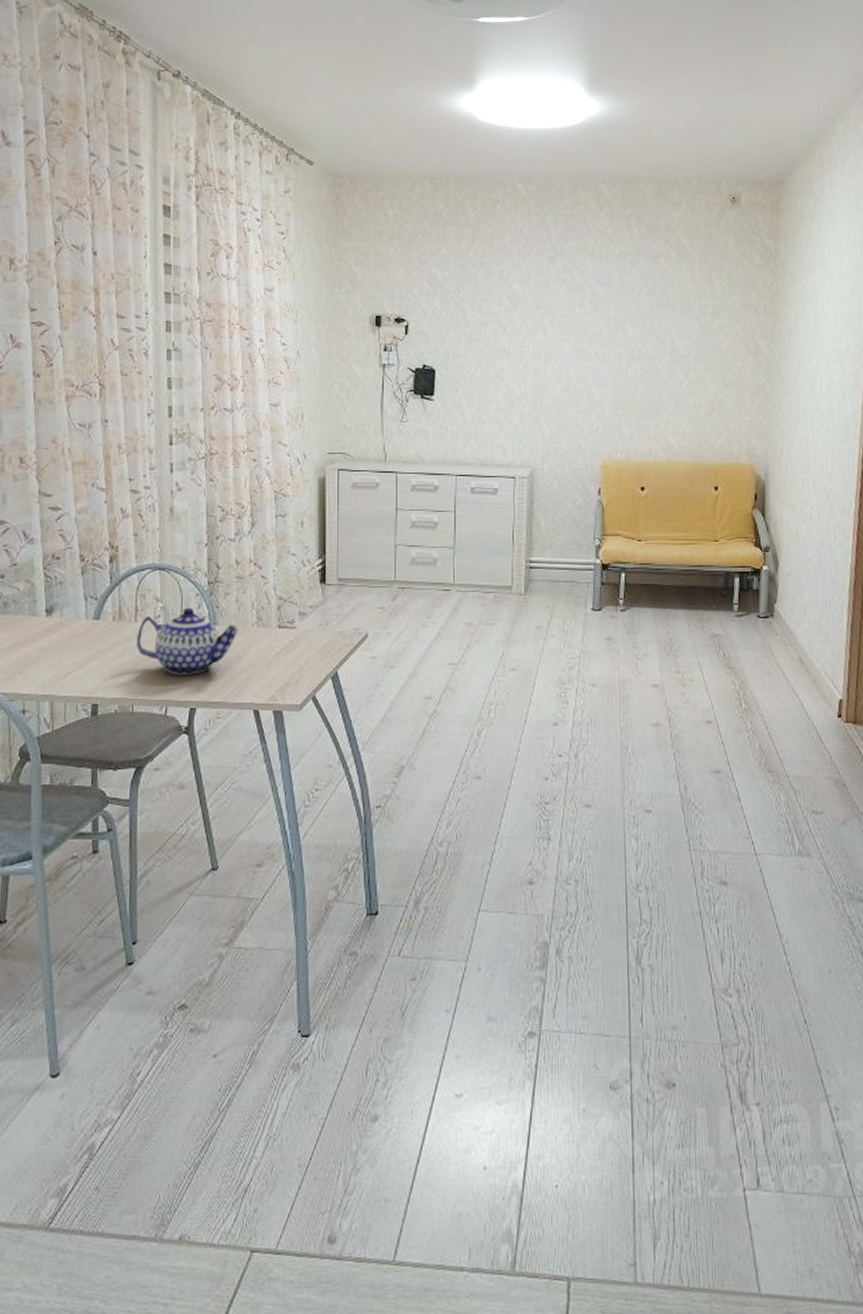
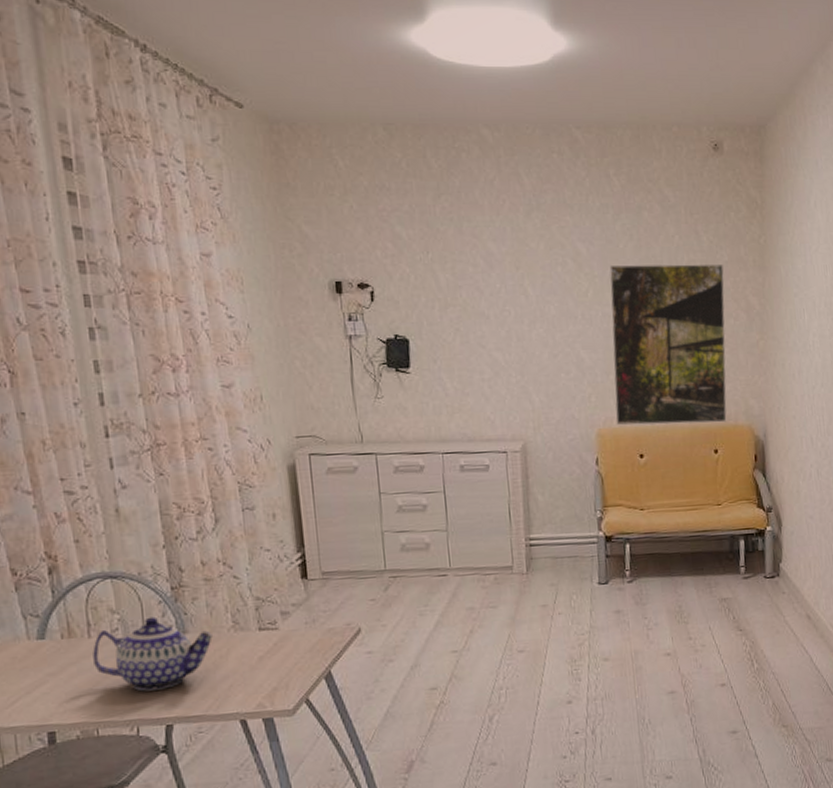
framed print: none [620,307,735,461] -> present [609,264,727,426]

